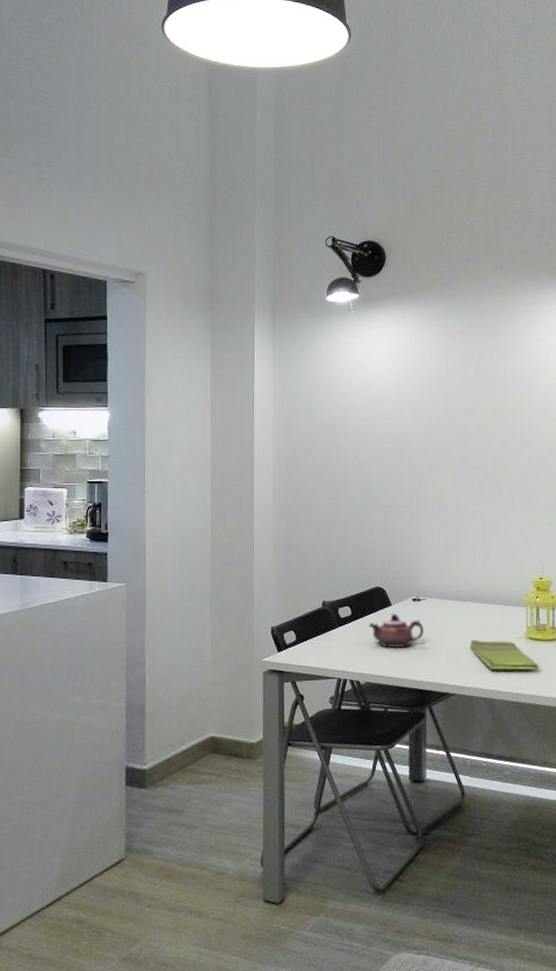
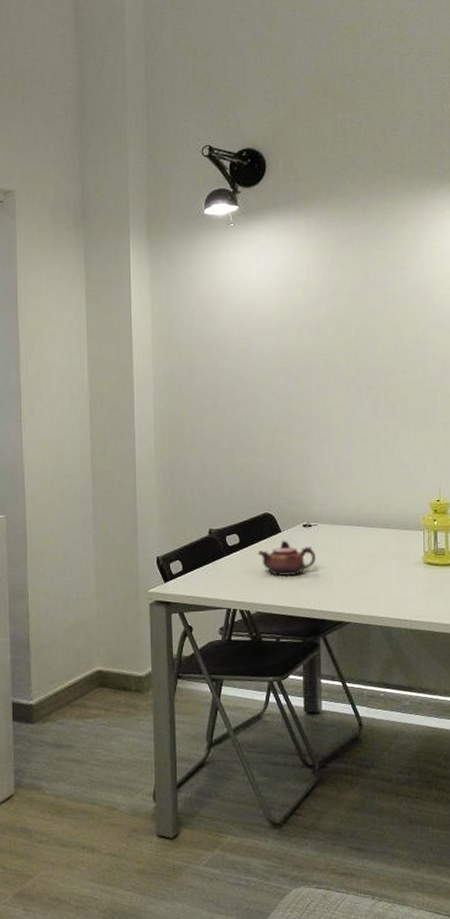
dish towel: present [469,639,539,670] -> none [364,565,438,597]

